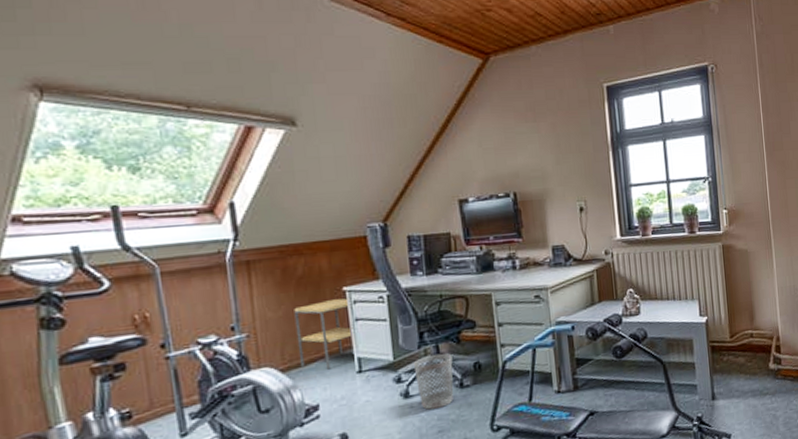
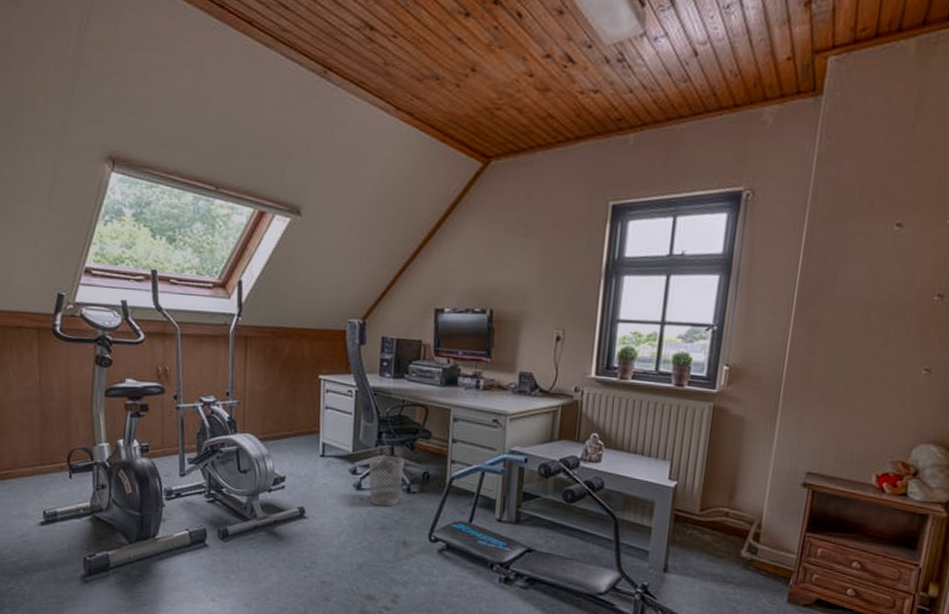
side table: present [294,298,353,370] -> none [275,384,324,448]

